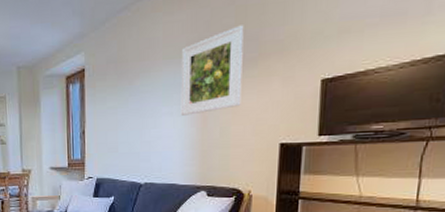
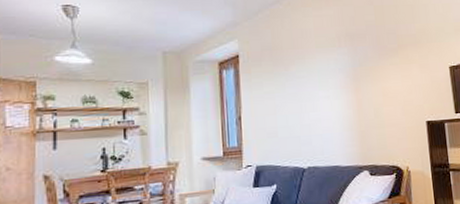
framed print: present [180,25,244,115] -> none [332,21,389,99]

